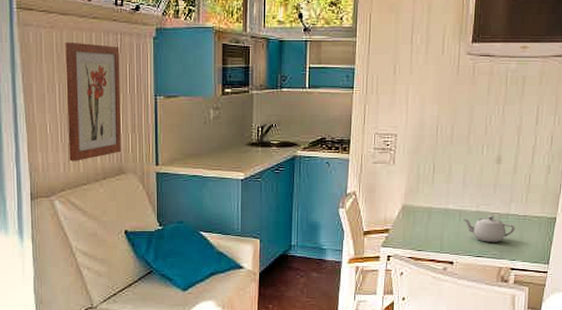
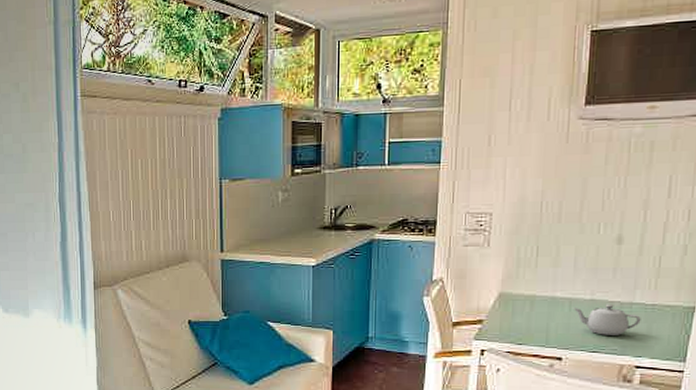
wall art: present [65,42,121,161] -> none [128,127,185,249]

